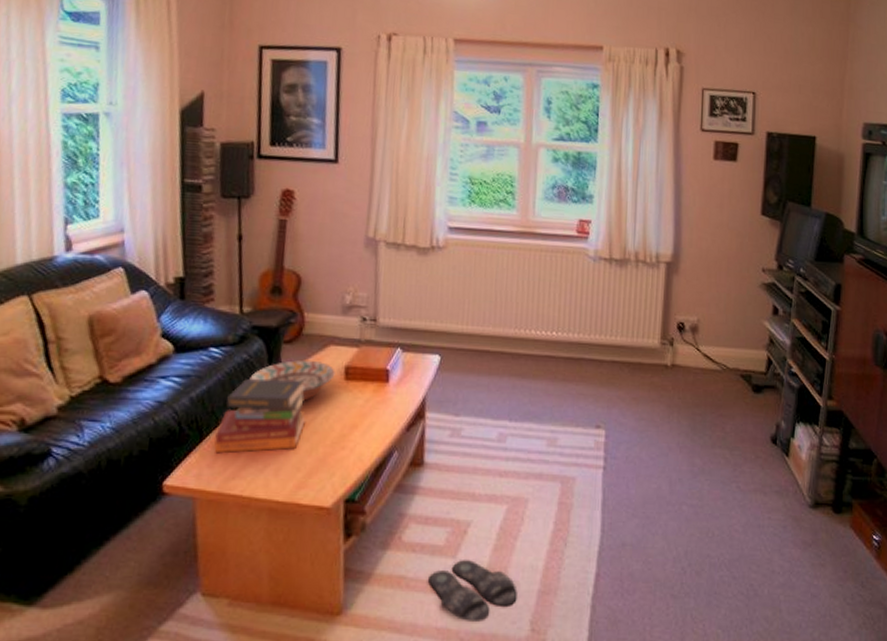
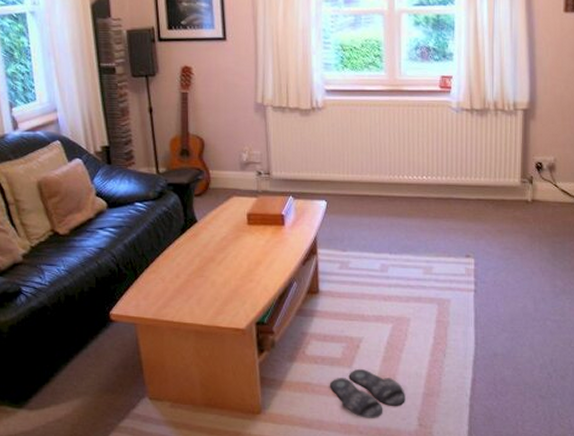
books: present [213,379,306,454] -> none [146,226,218,288]
decorative bowl: present [249,360,335,401] -> none [170,209,239,243]

